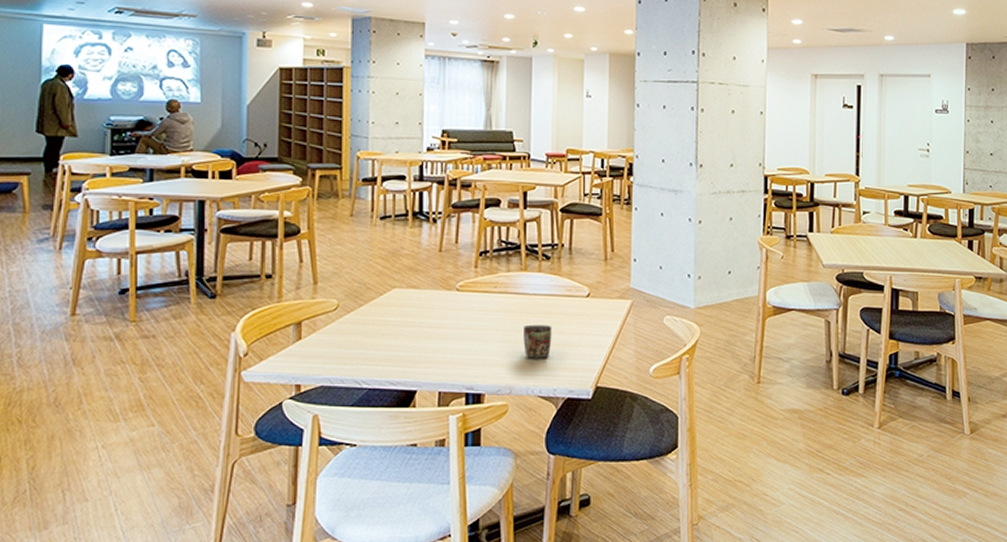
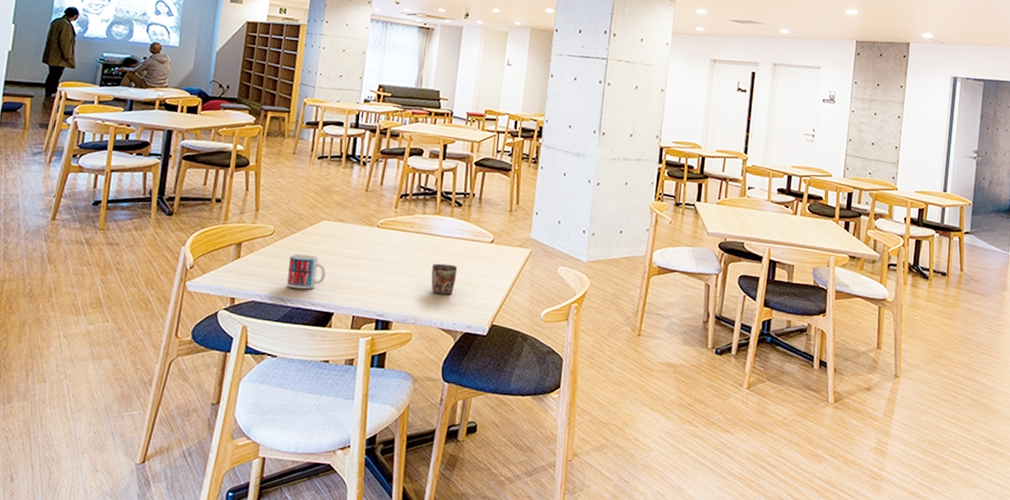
mug: none [358,328,403,368] -> present [287,253,326,289]

